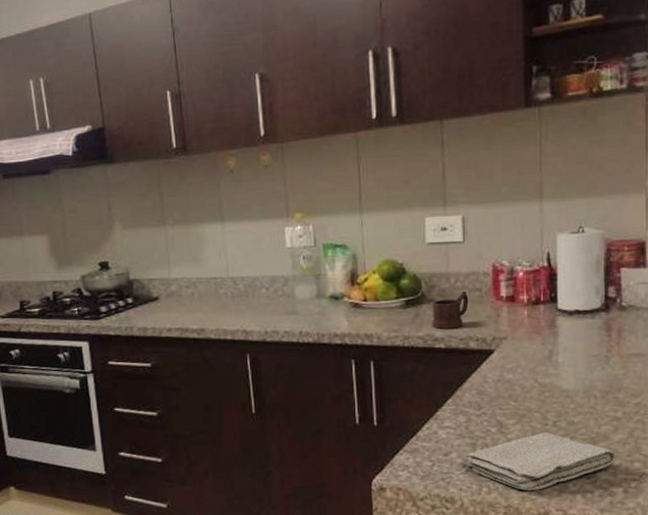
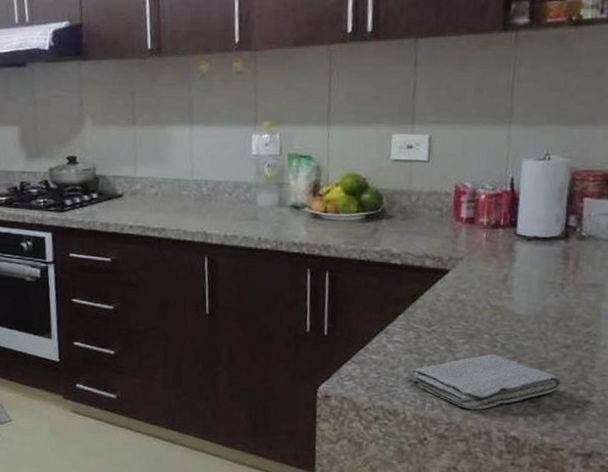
mug: present [432,290,469,329] -> none [390,209,429,246]

